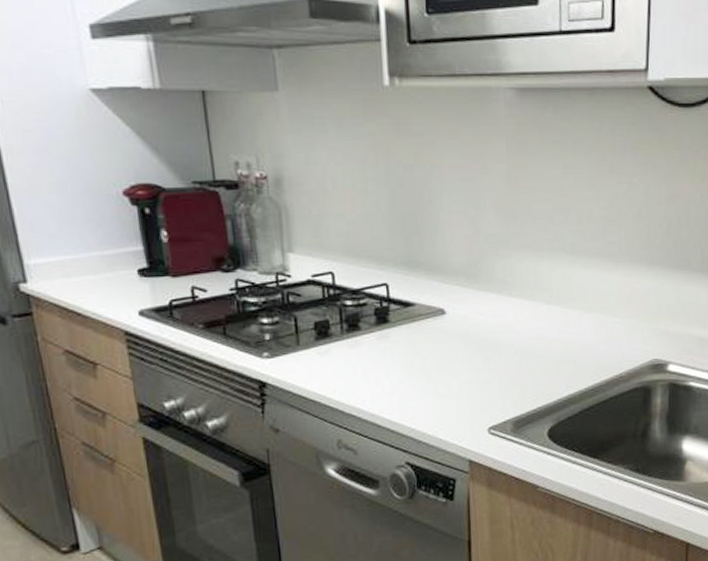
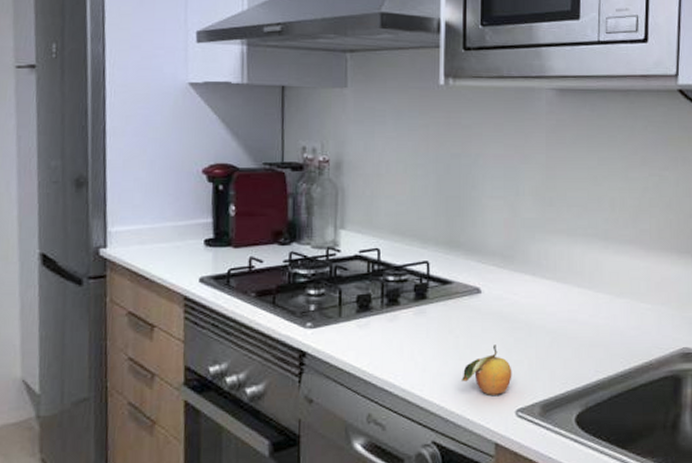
fruit: none [431,365,483,415] -> present [462,345,512,395]

